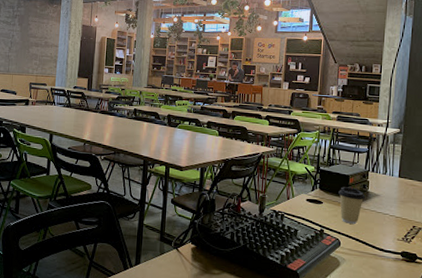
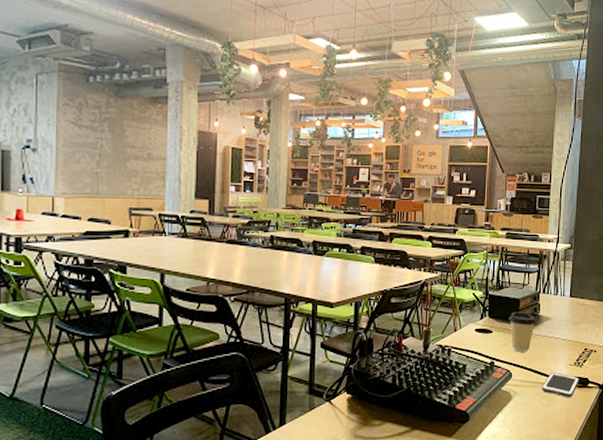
cell phone: none [369,244,407,271] -> present [541,371,579,398]

